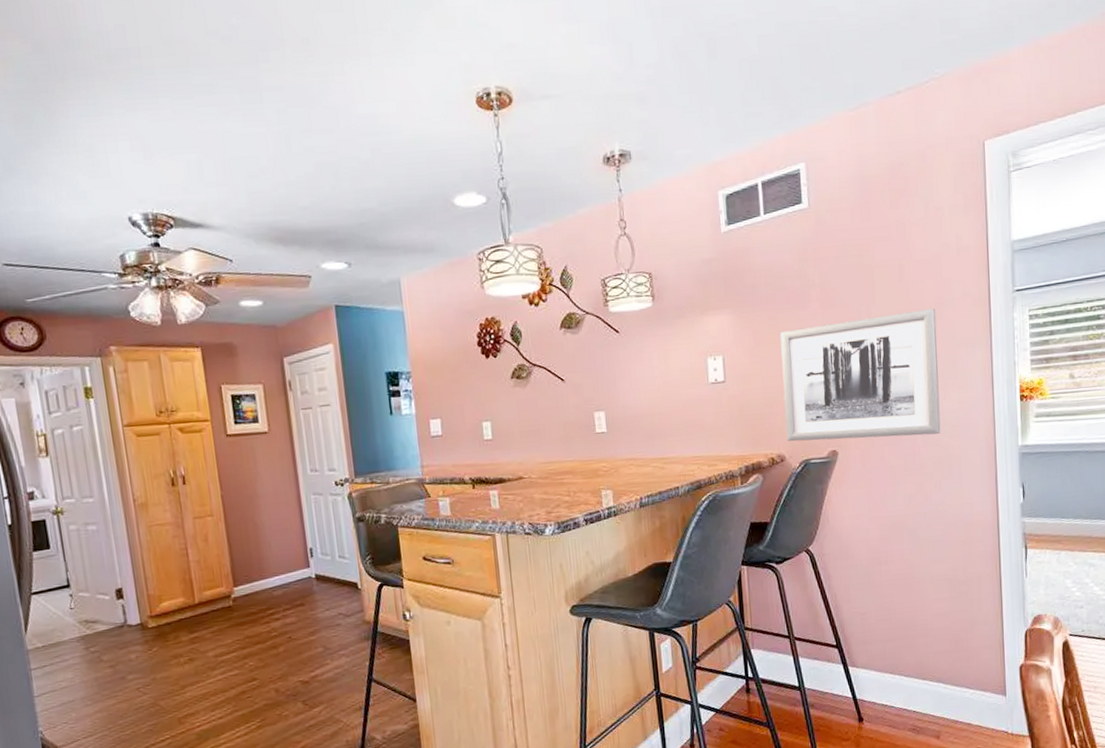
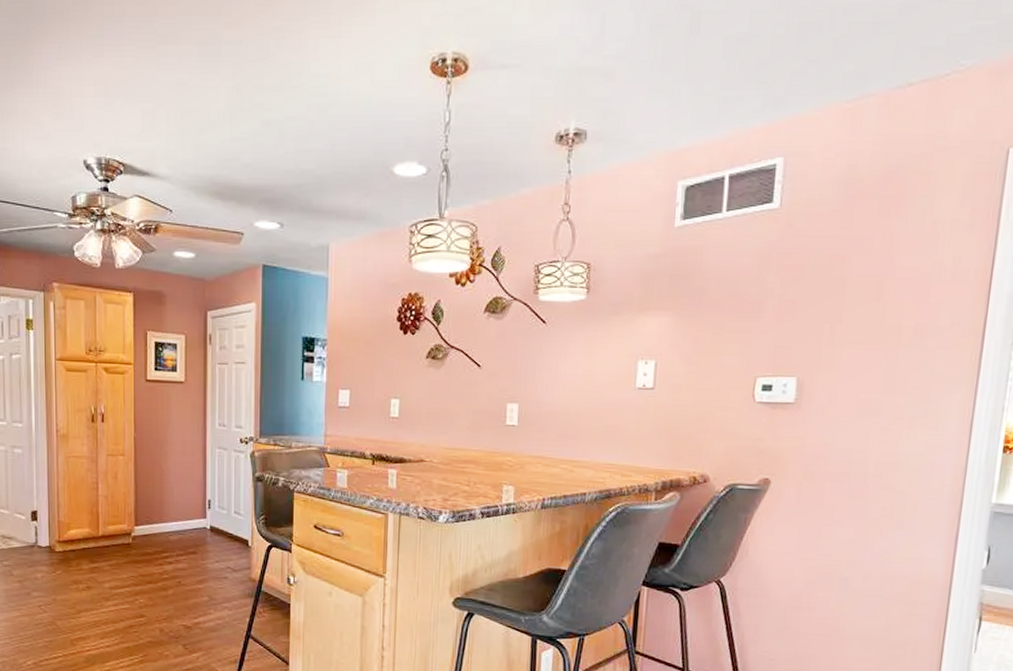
wall art: present [780,309,941,442] -> none [714,335,915,477]

